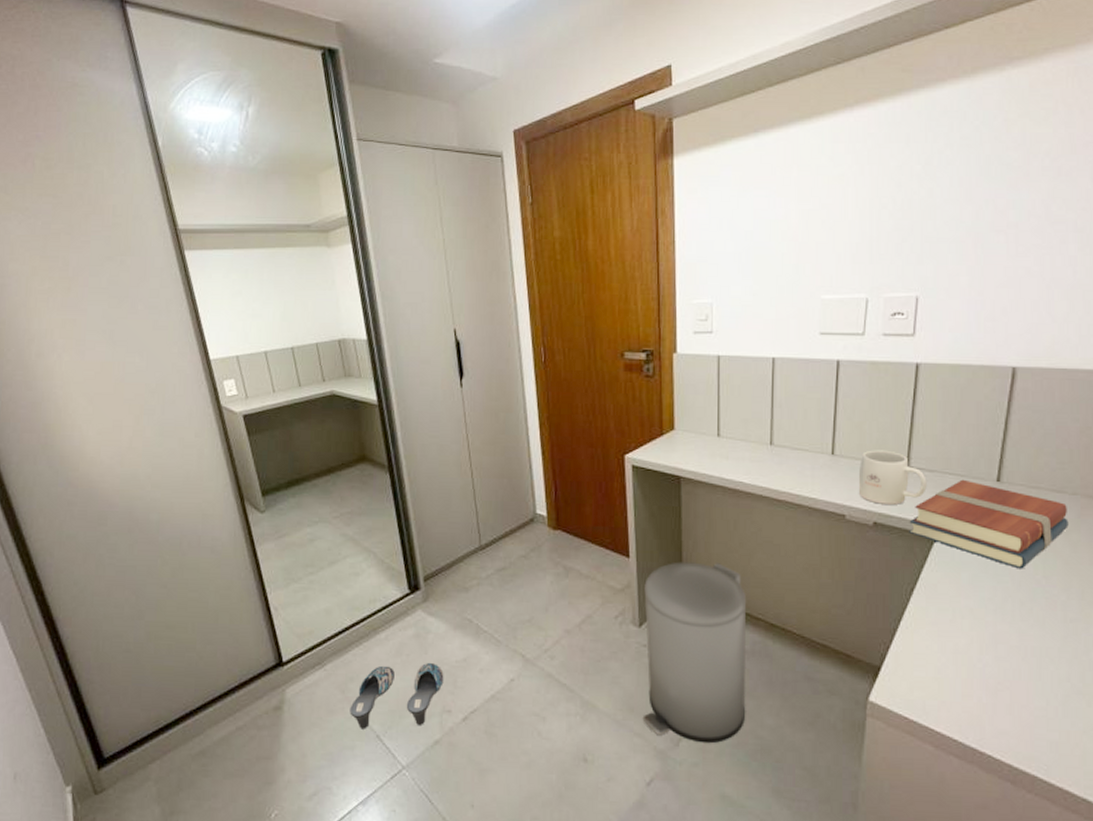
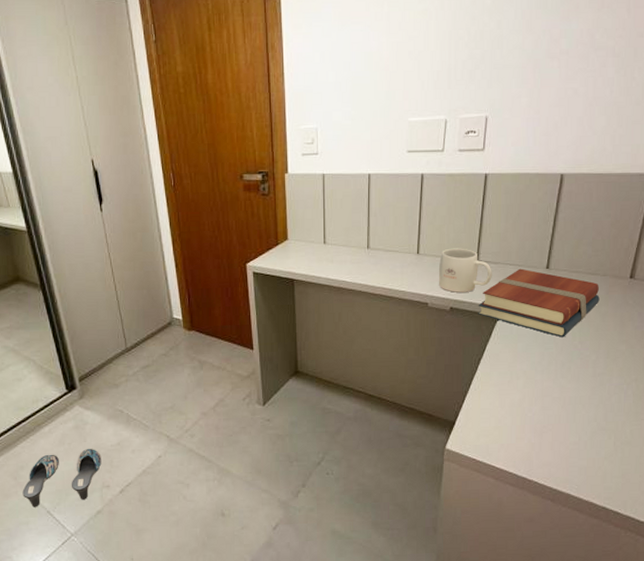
pedal bin: present [642,562,746,743] -> none [266,349,350,493]

